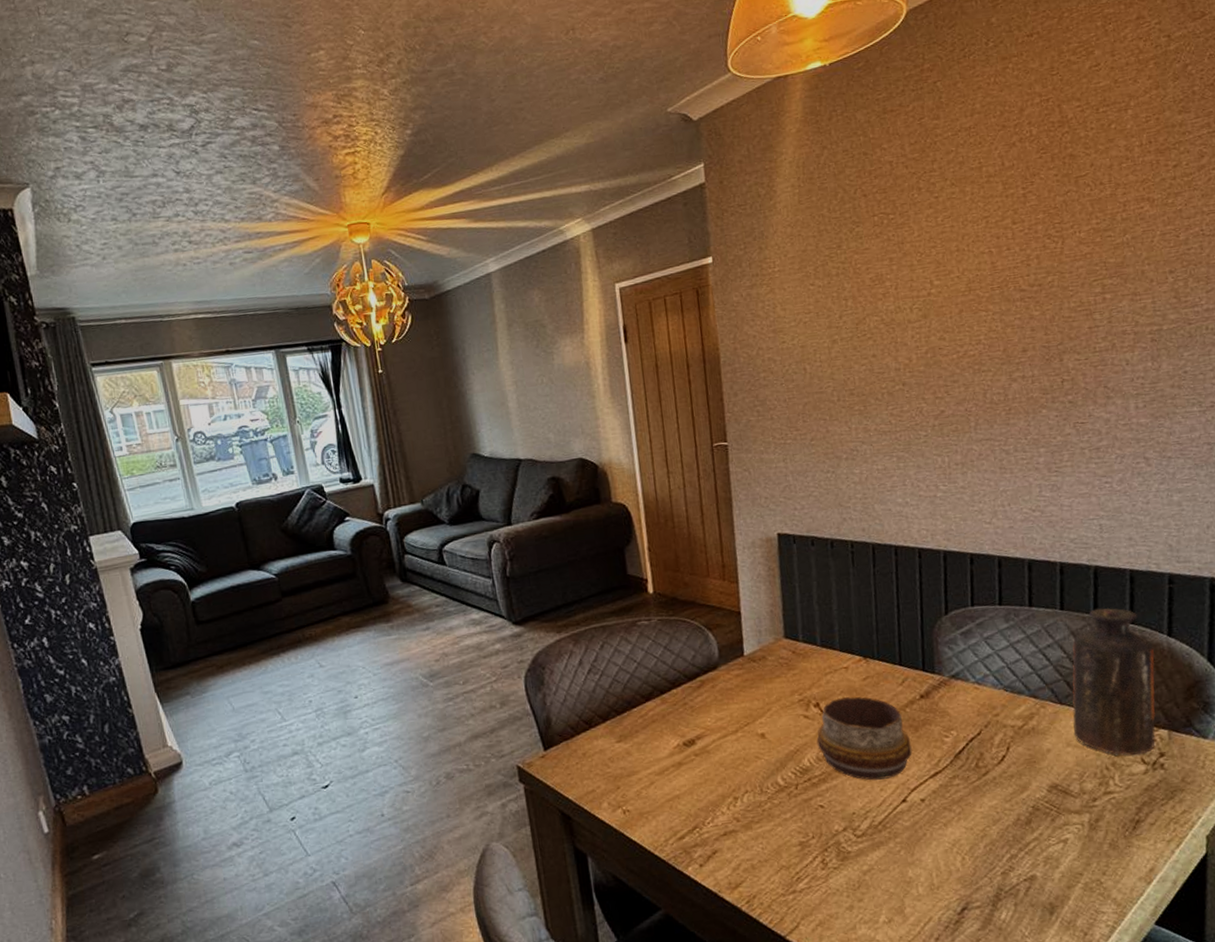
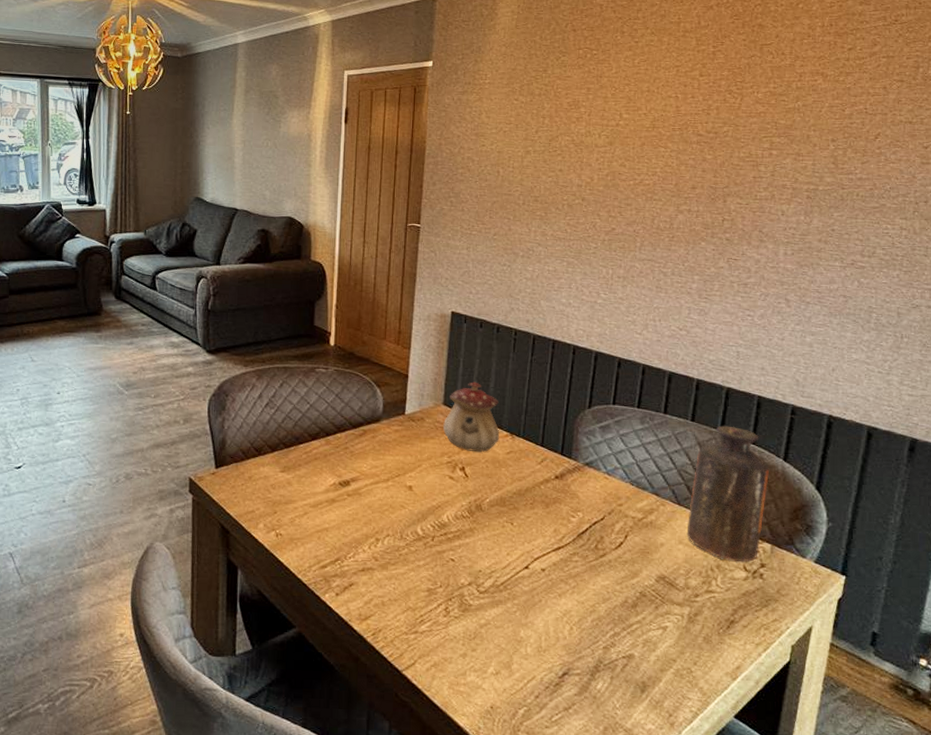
teapot: none [788,606,853,684] -> present [443,382,500,453]
decorative bowl: present [816,696,913,780] -> none [457,465,541,545]

